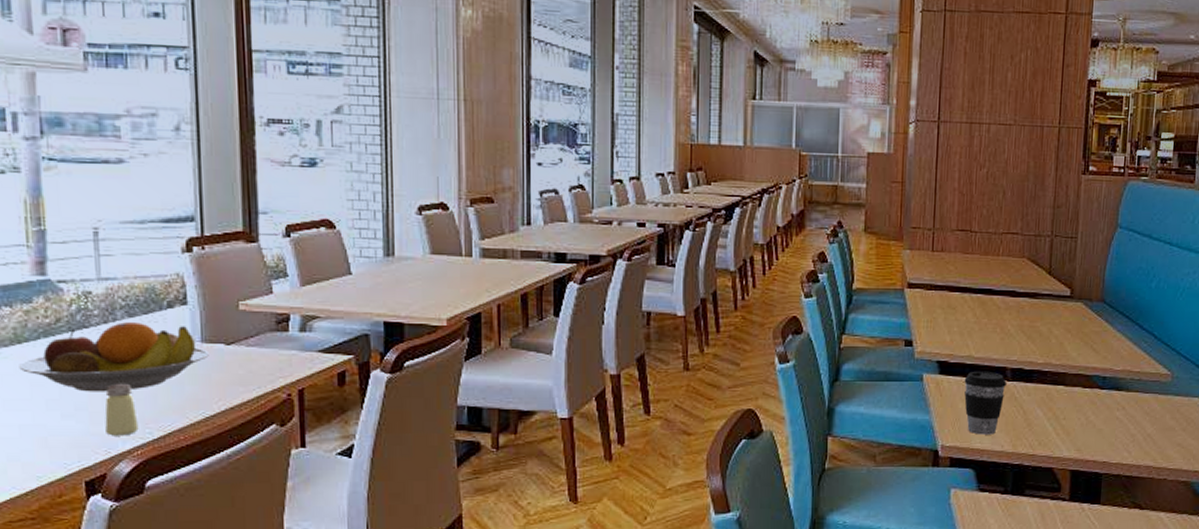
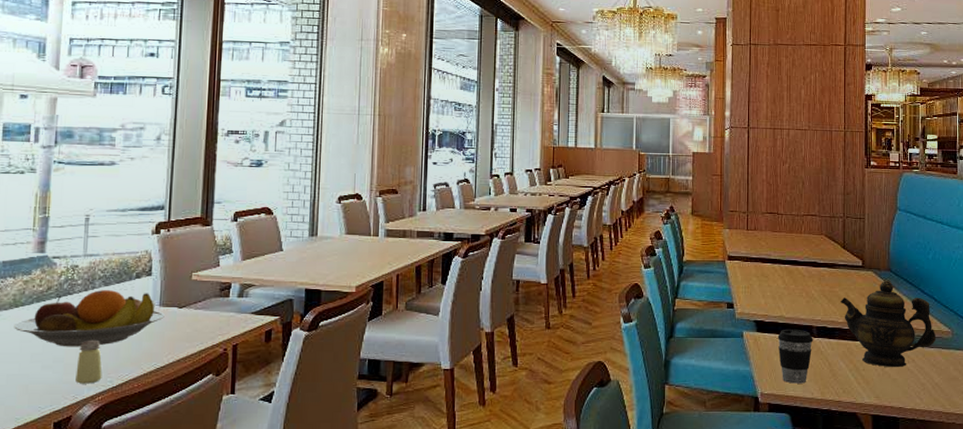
teapot: none [1040,314,1153,416] -> present [840,281,937,368]

